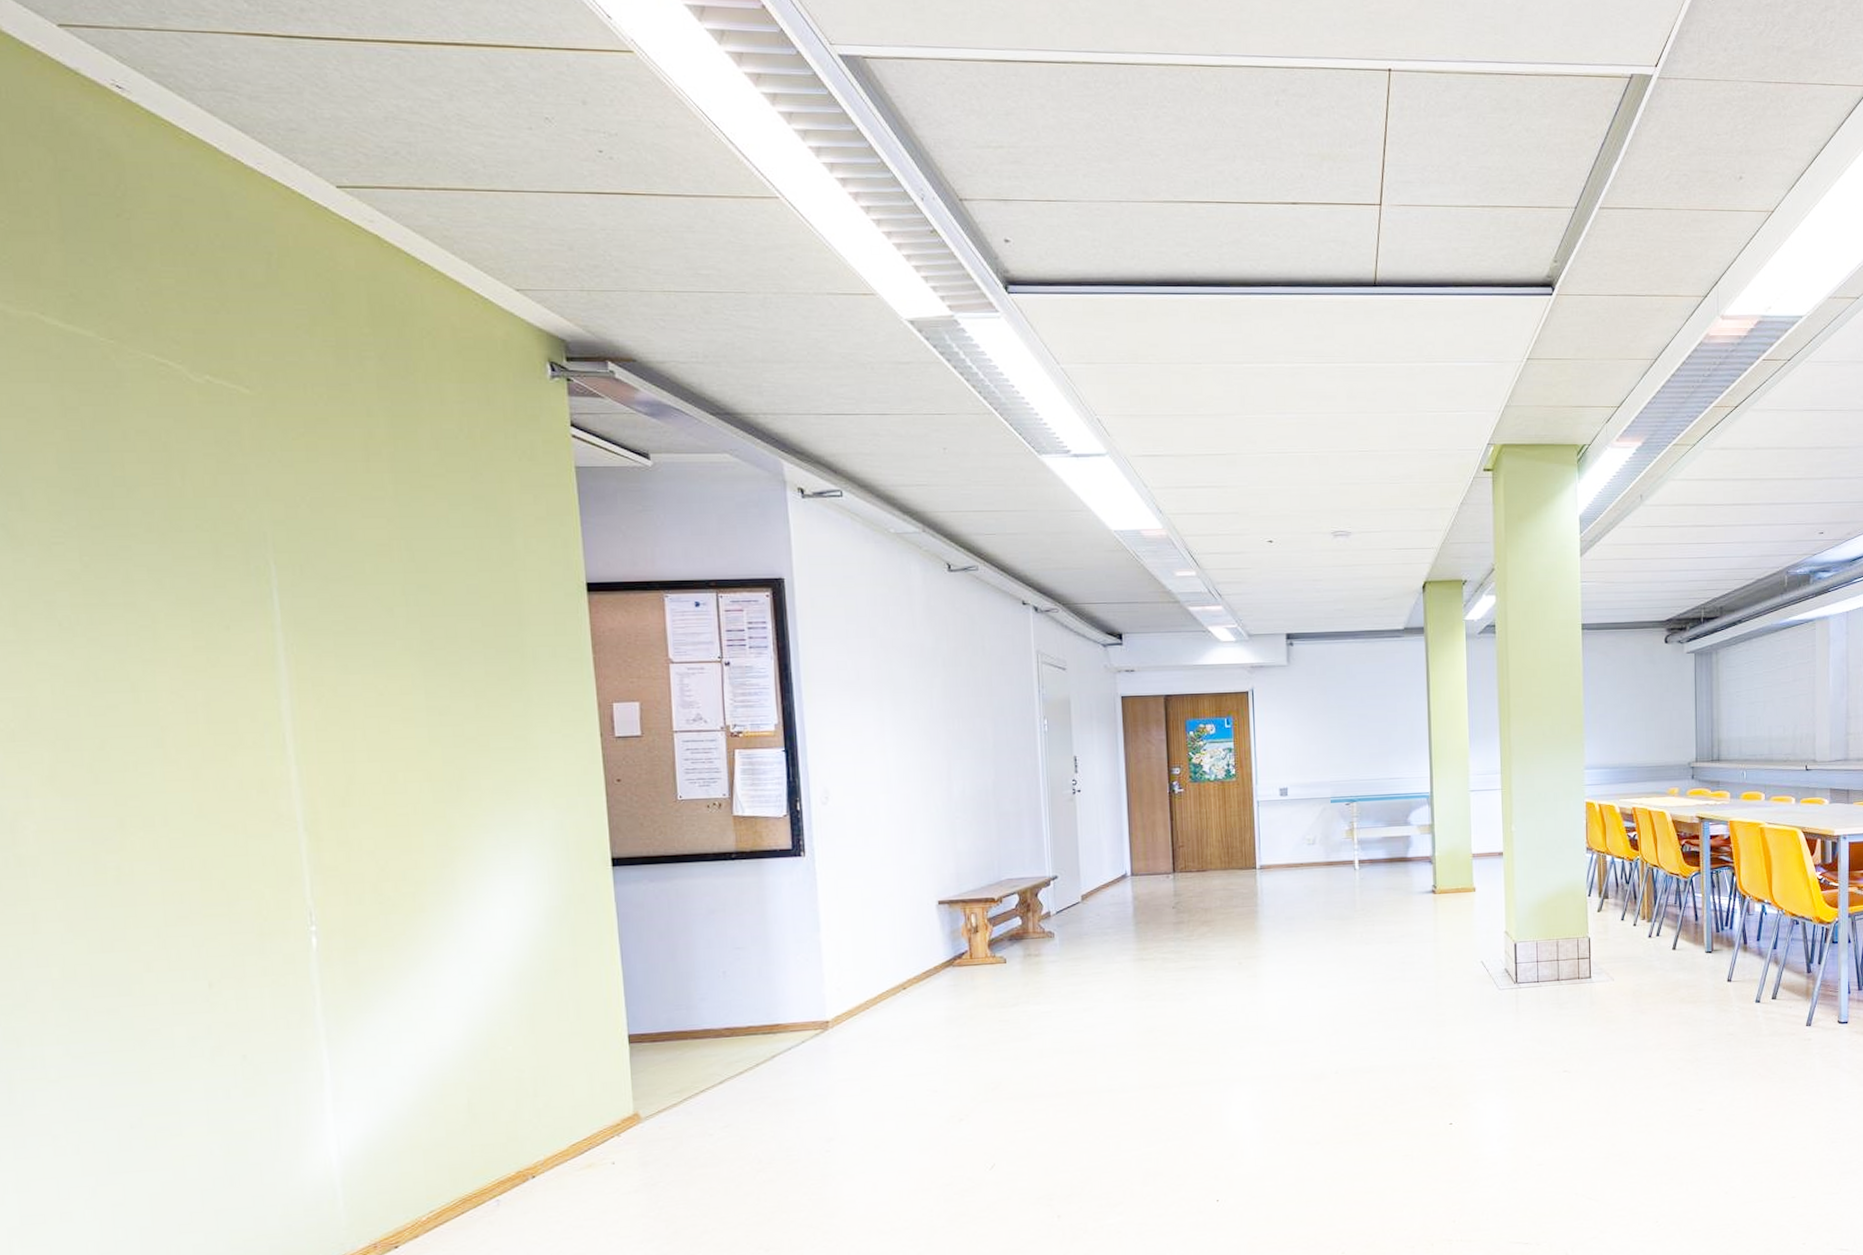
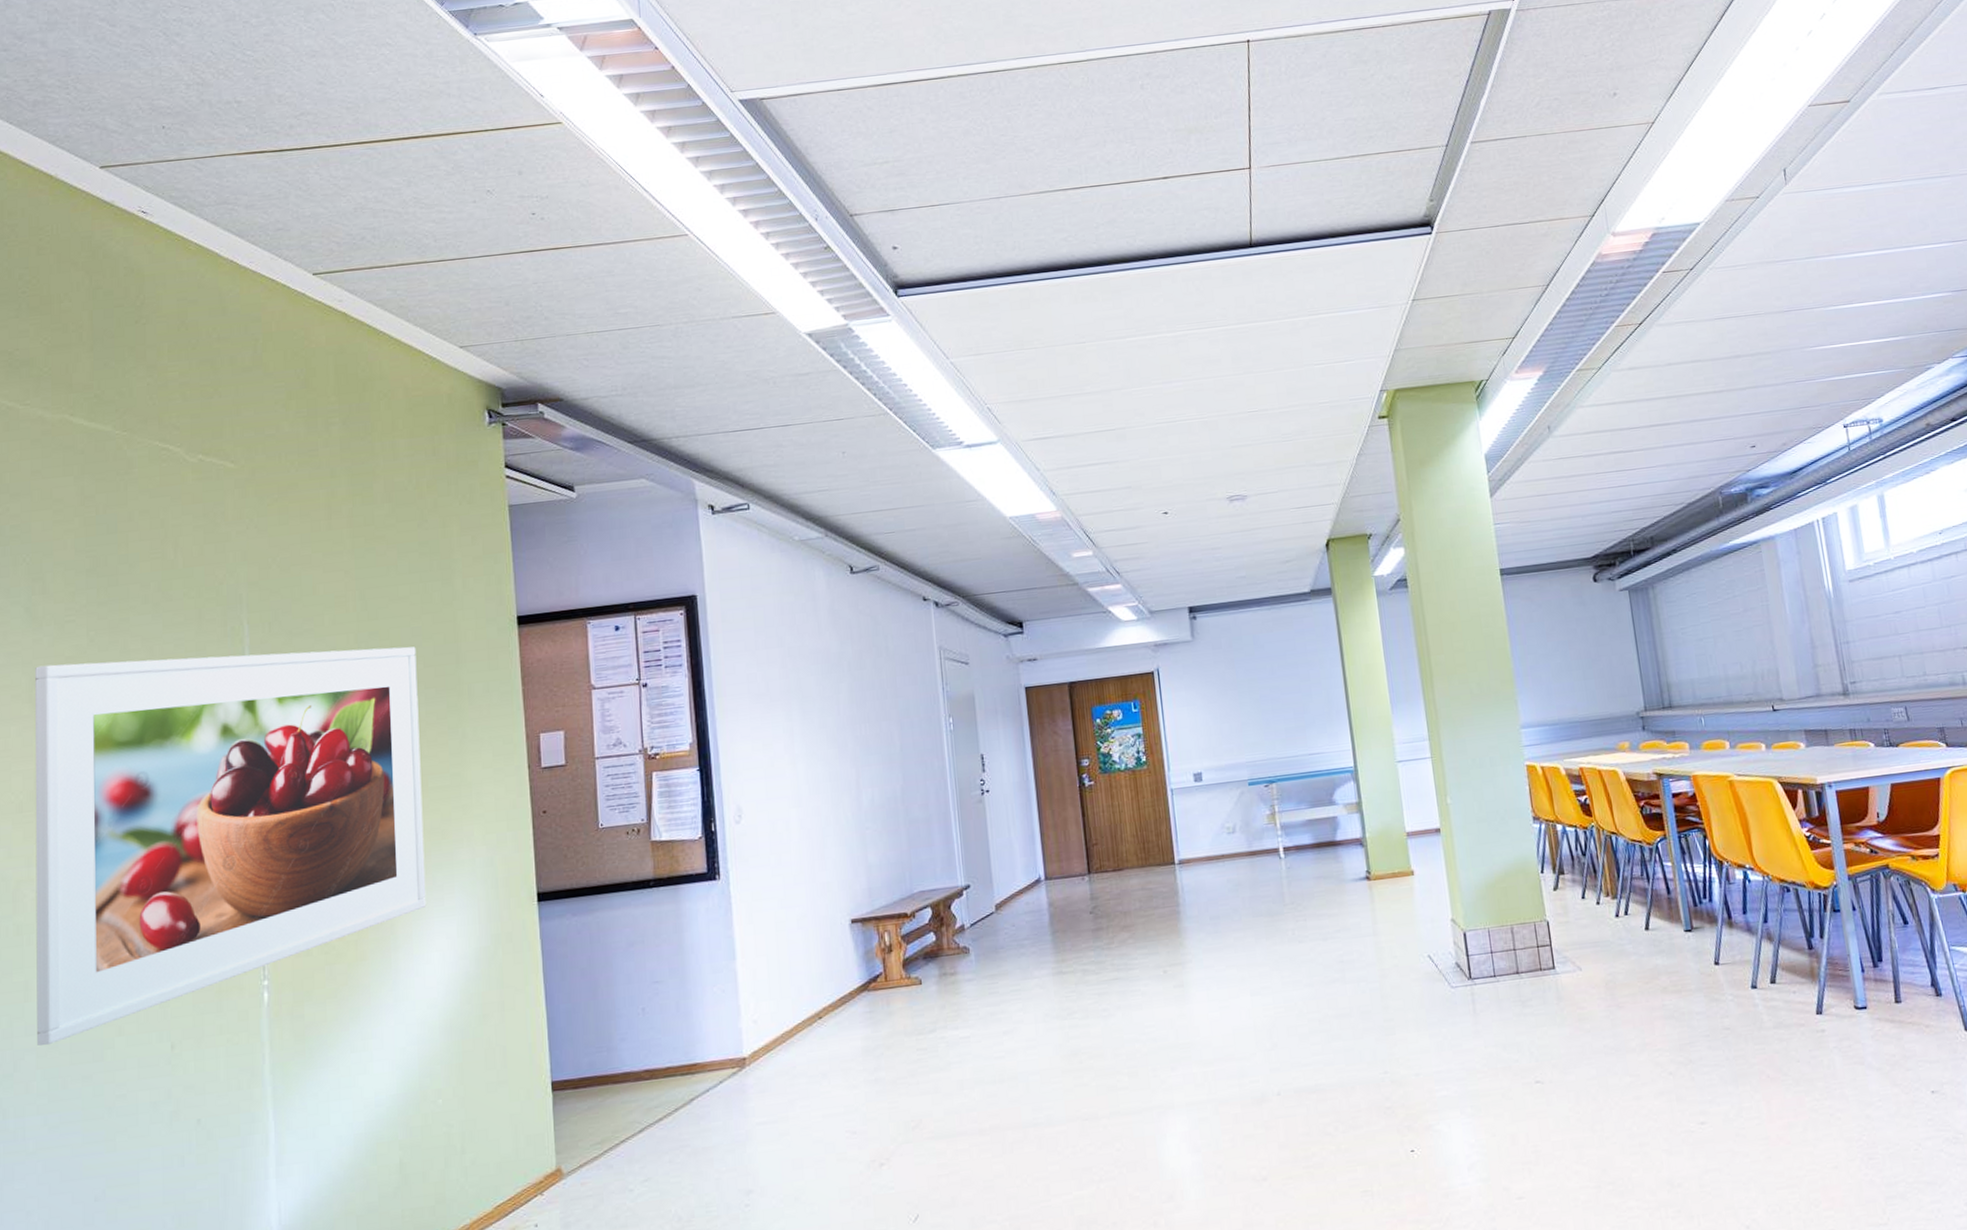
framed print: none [18,588,491,979] -> present [35,647,427,1047]

